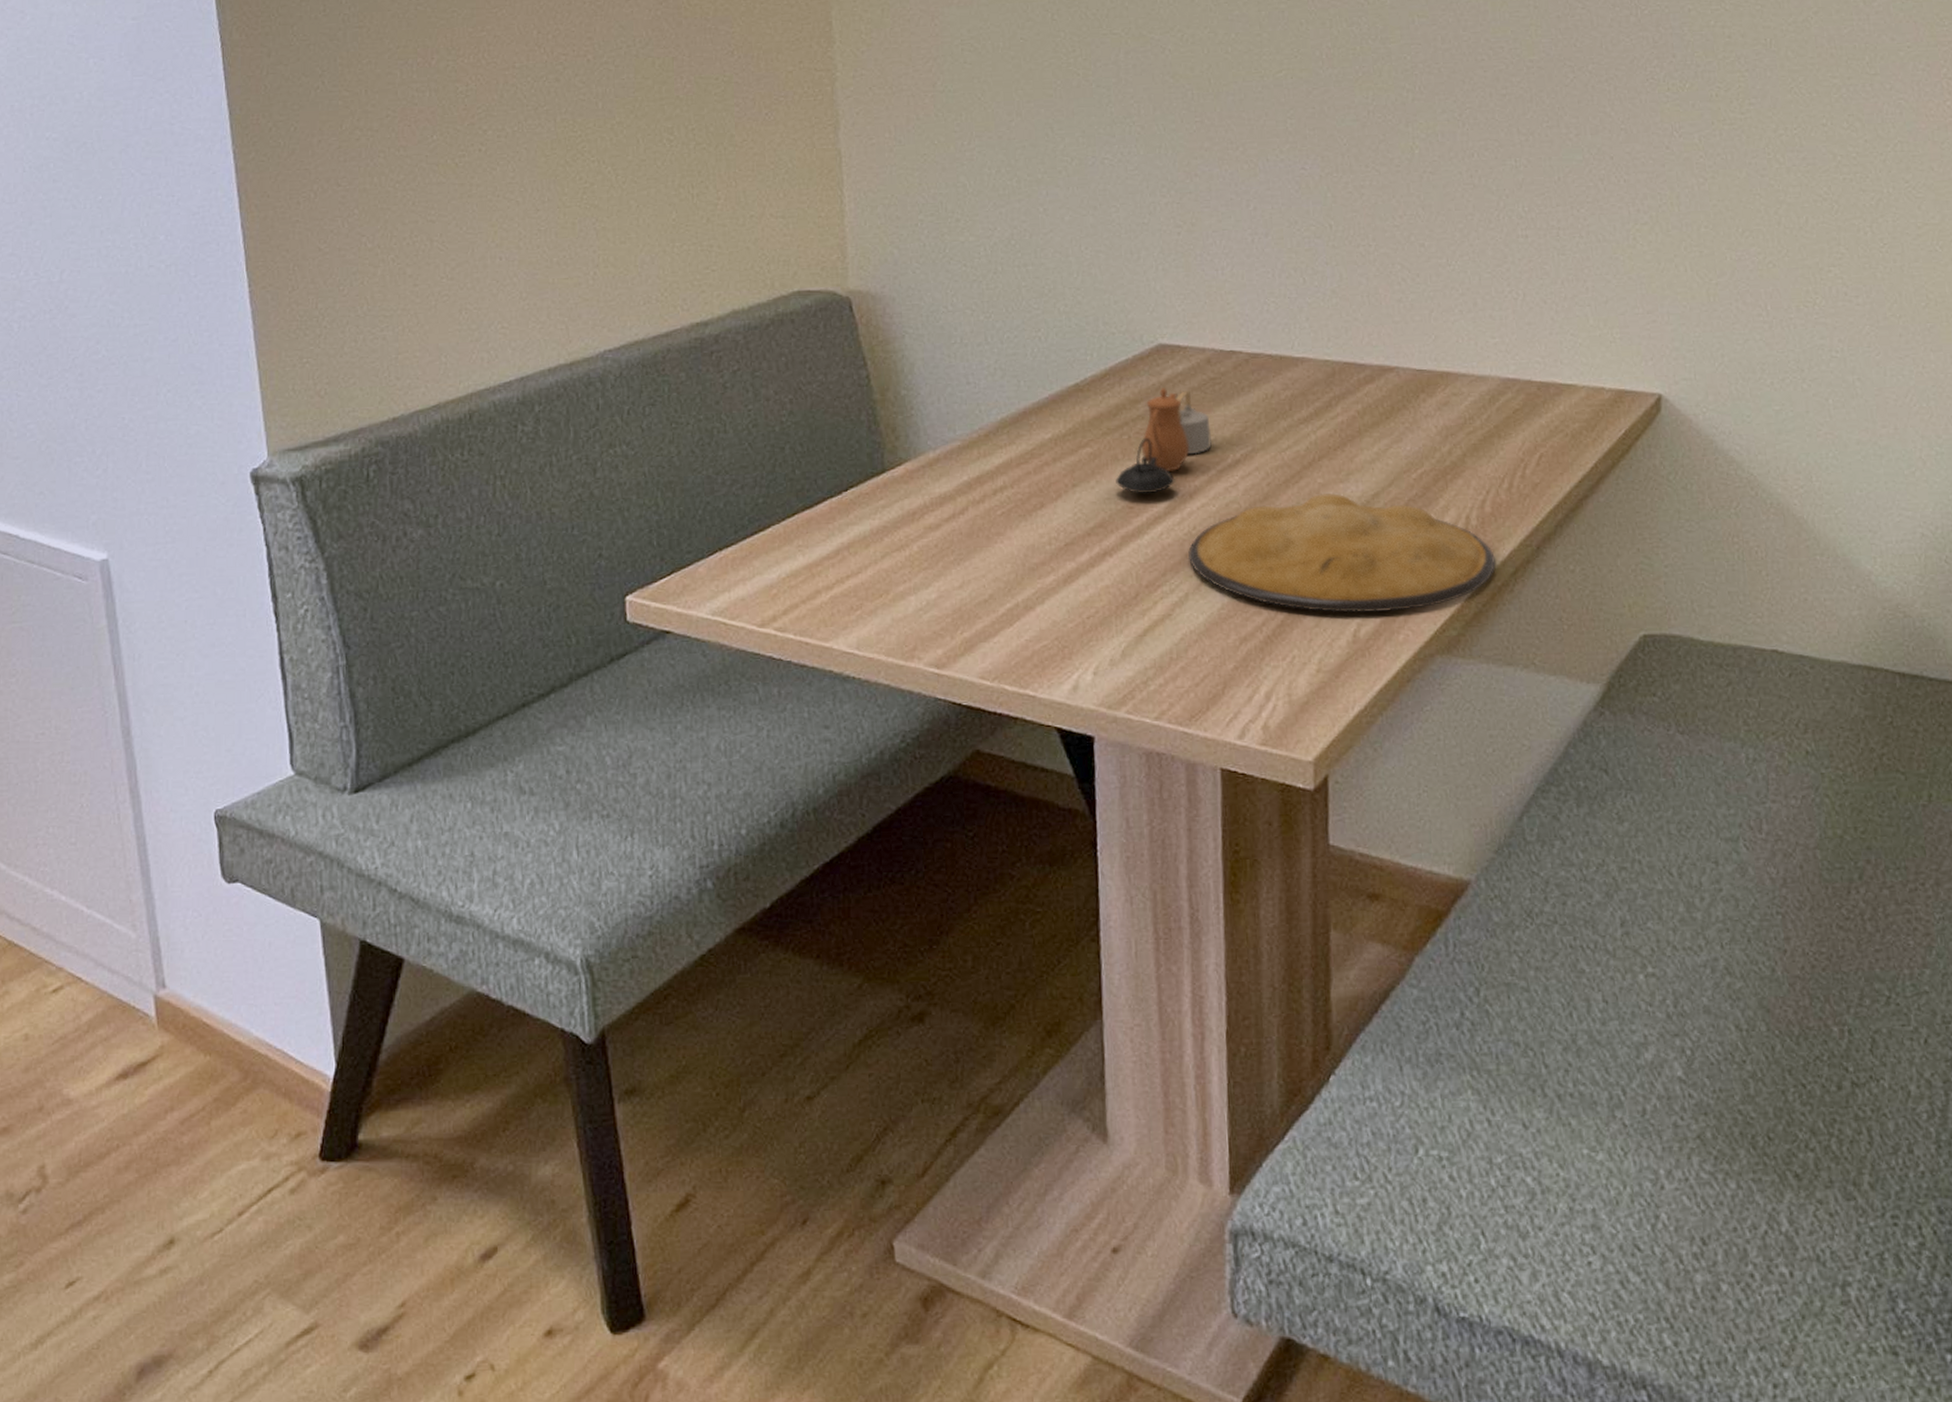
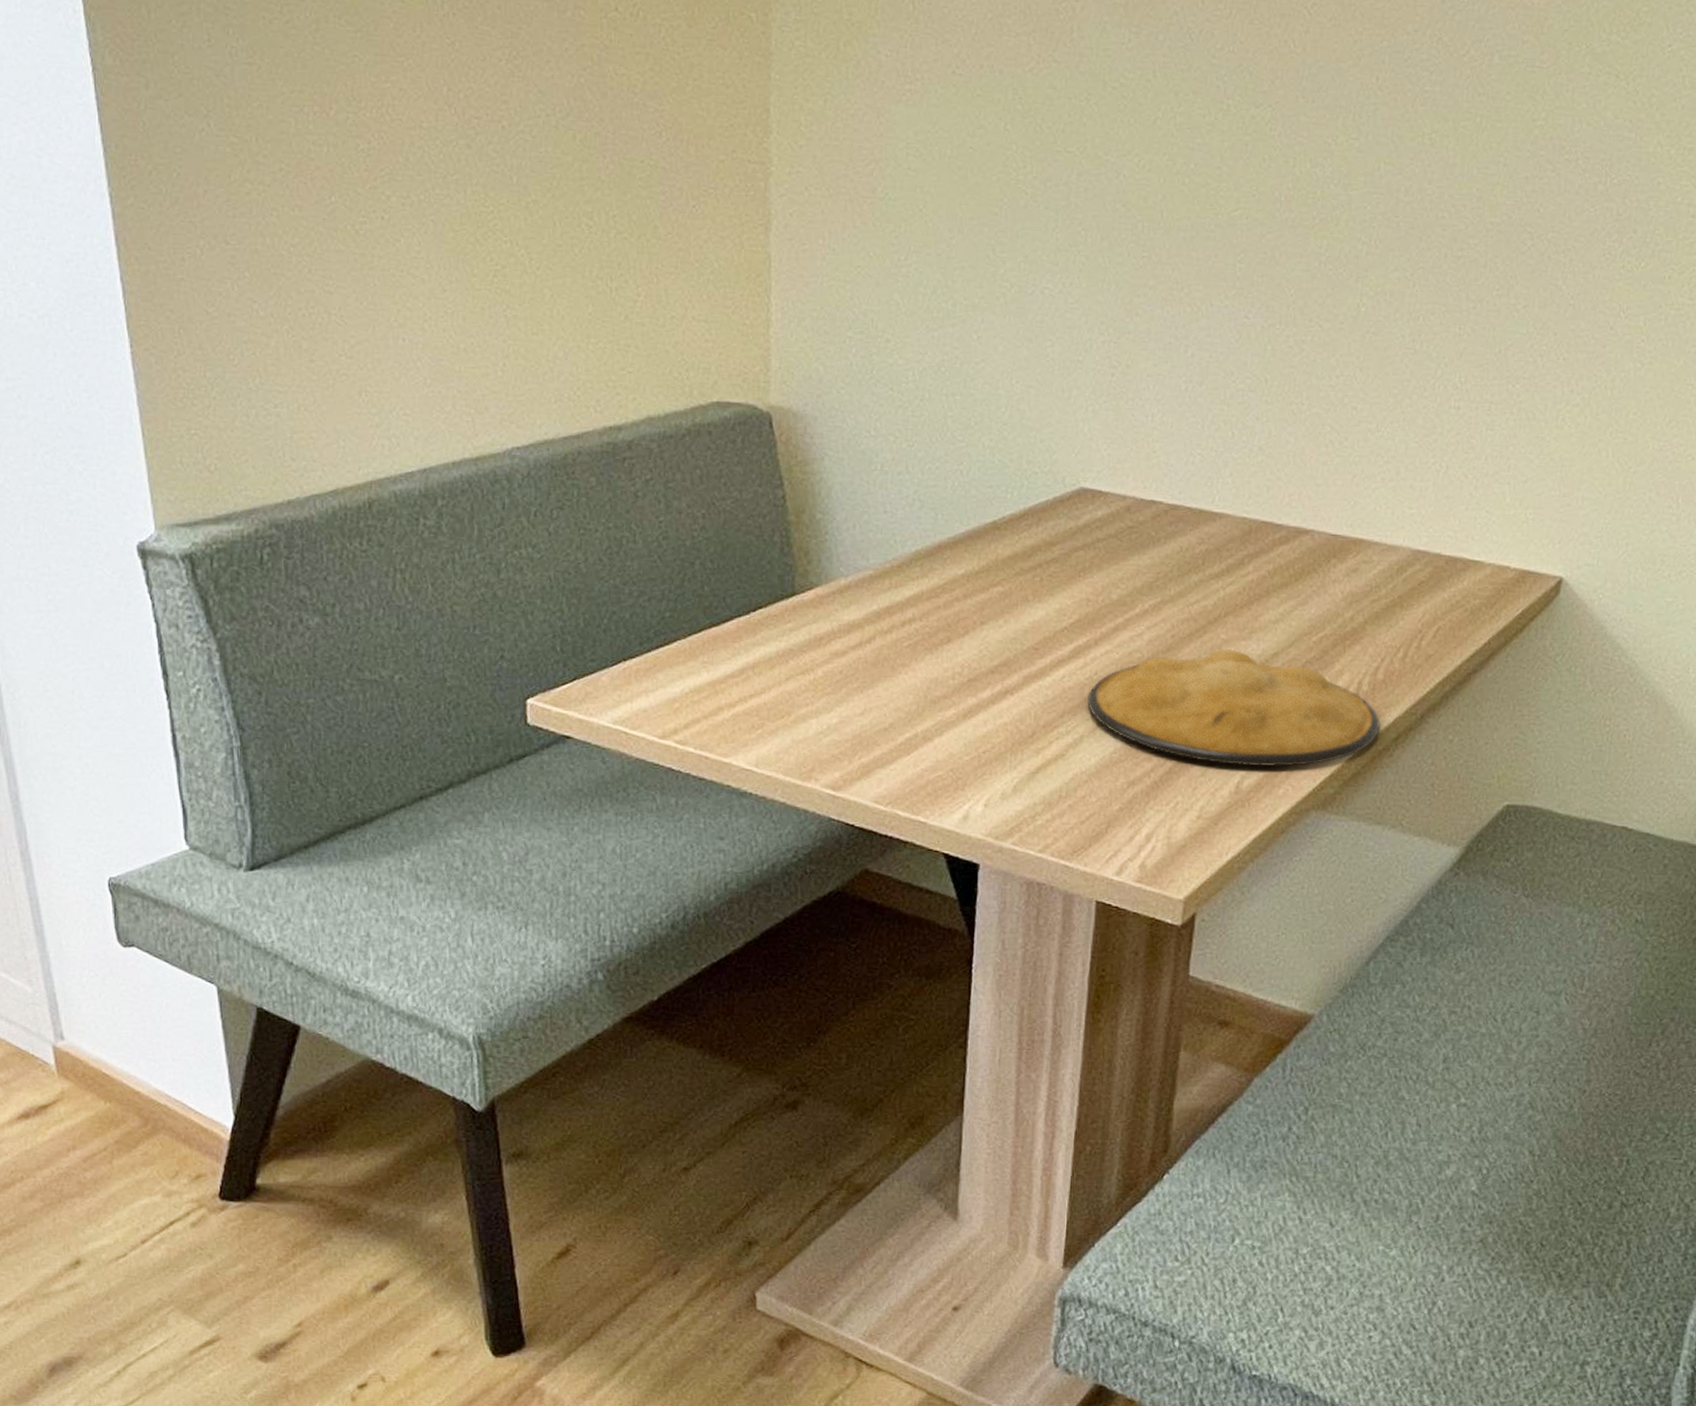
teapot: present [1116,388,1212,495] -> none [1024,532,1123,637]

